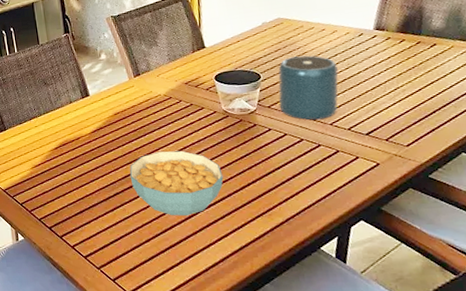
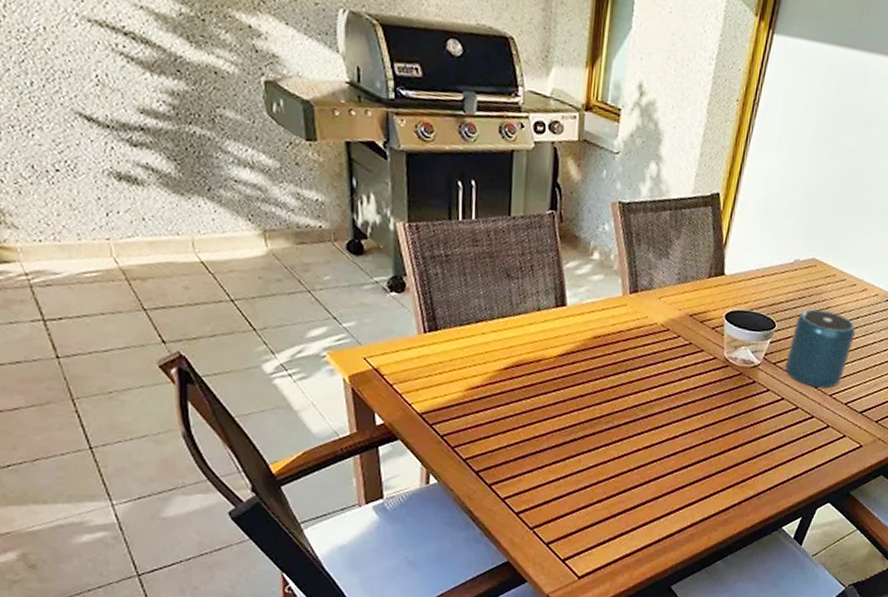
cereal bowl: present [129,150,224,216] -> none [595,394,705,477]

